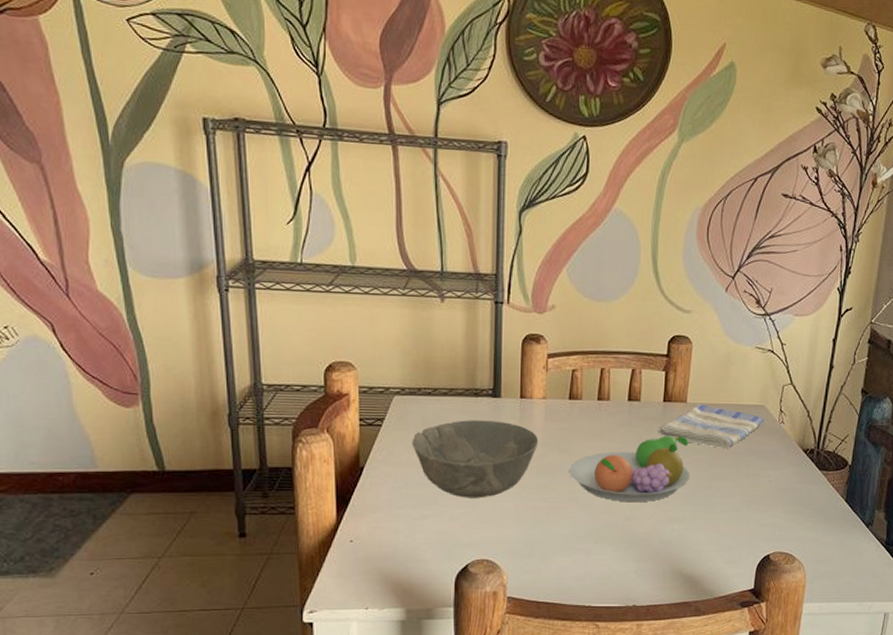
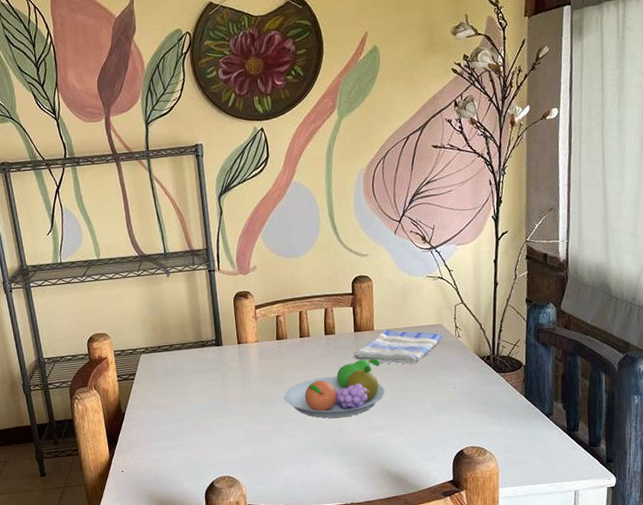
bowl: present [412,420,539,498] -> none [158,364,257,429]

